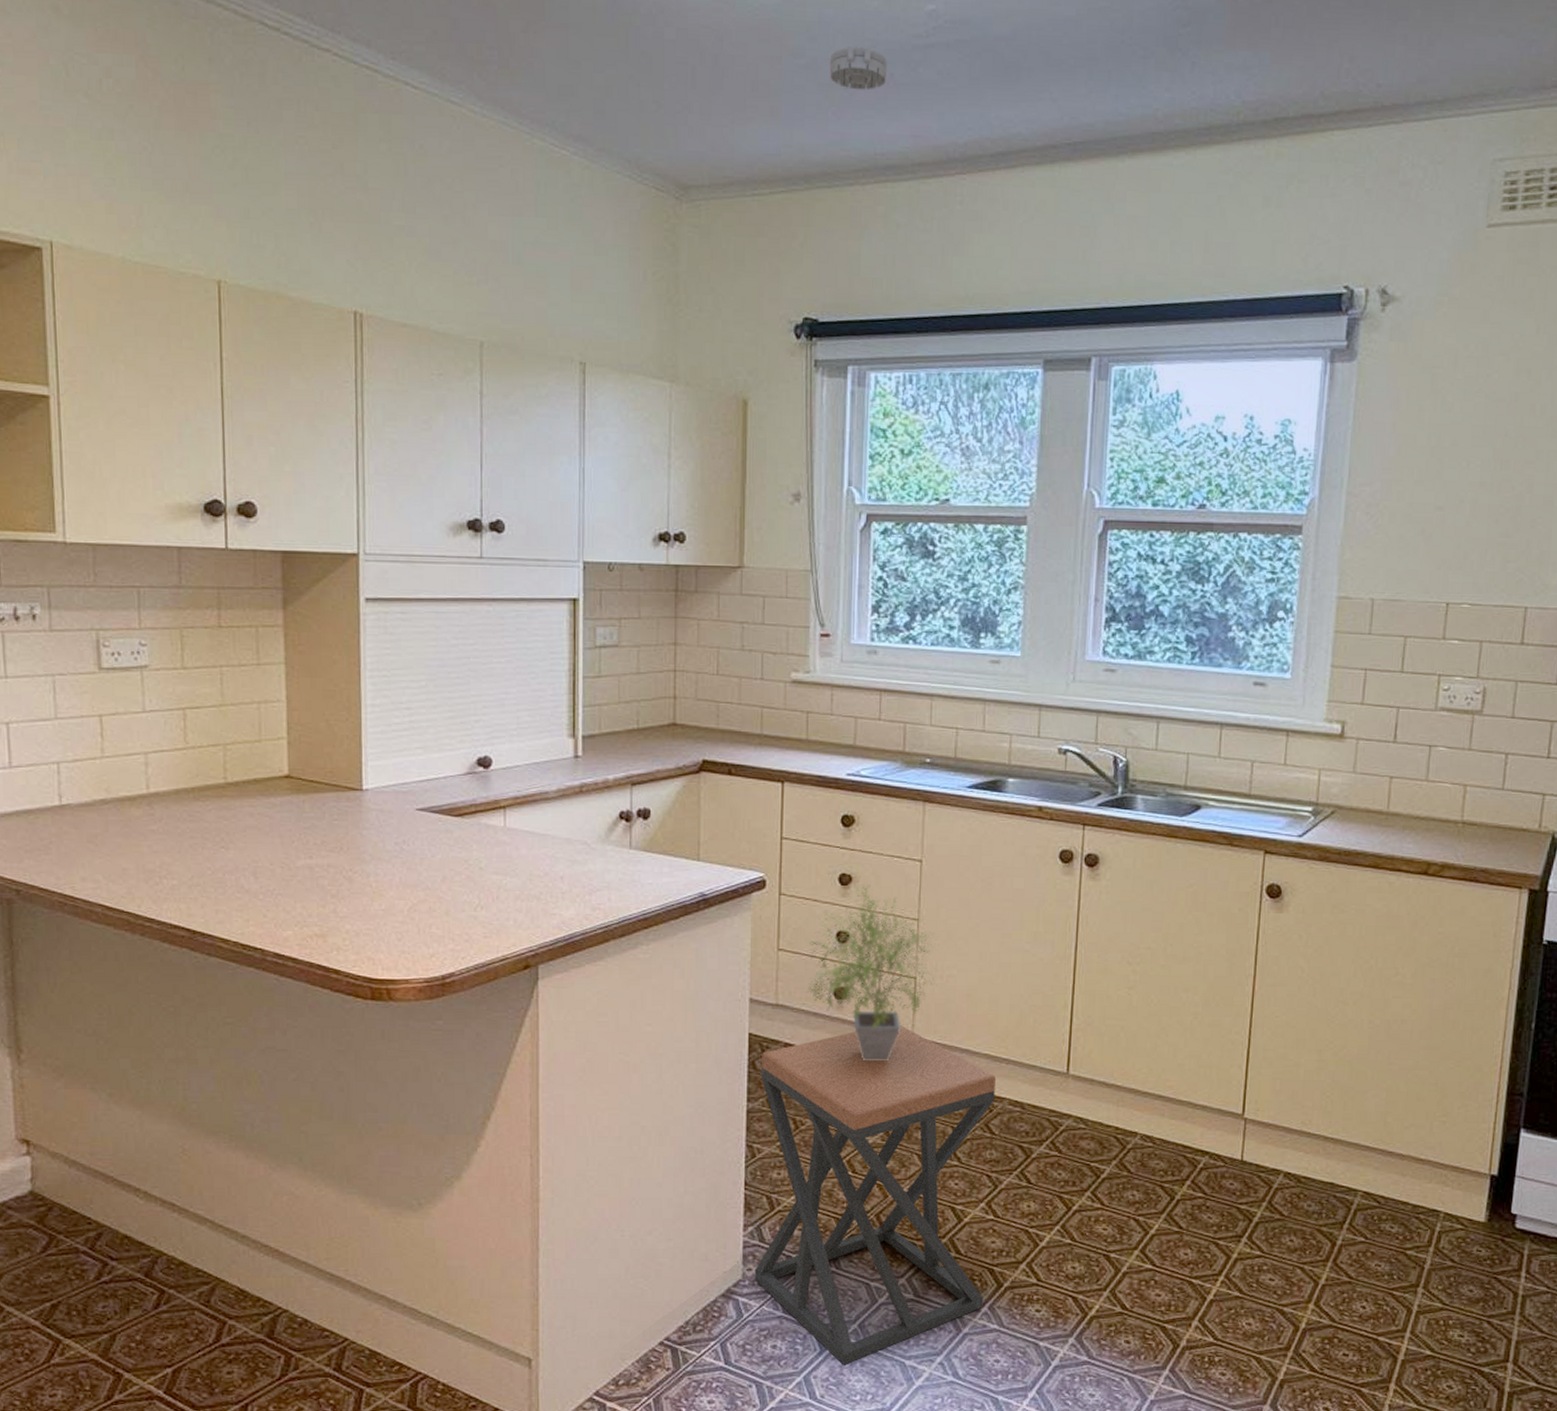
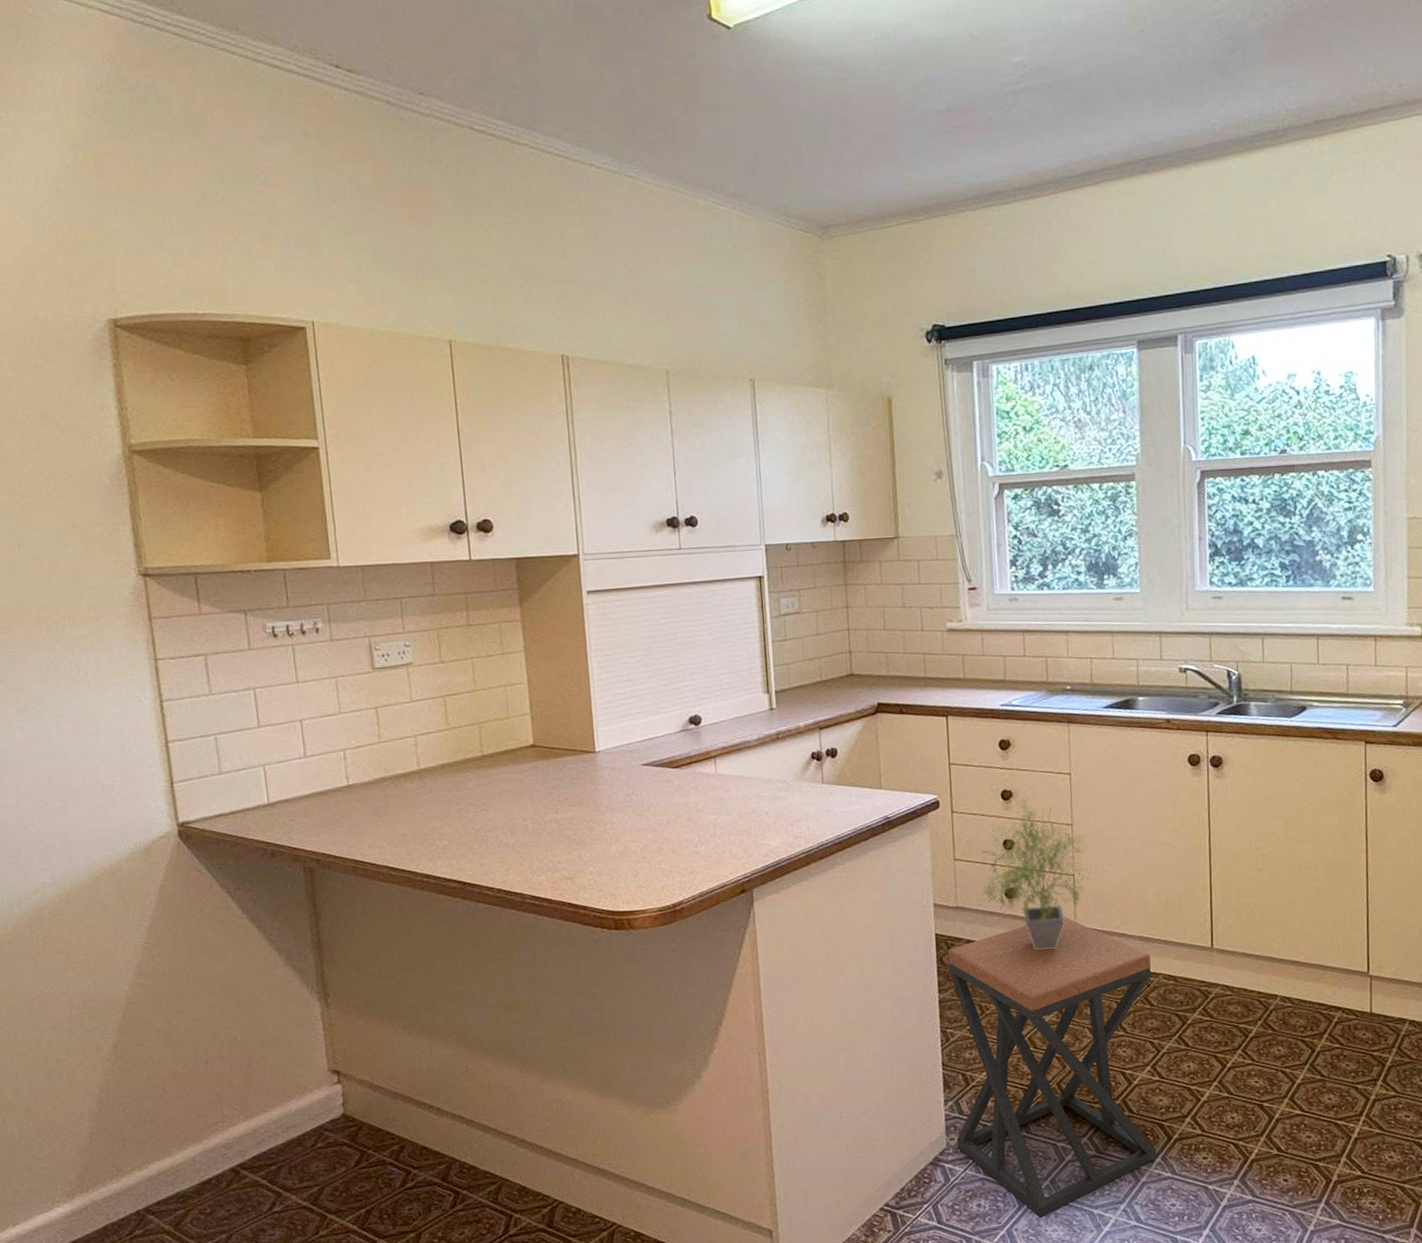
smoke detector: present [830,47,888,91] -> none [937,97,986,133]

